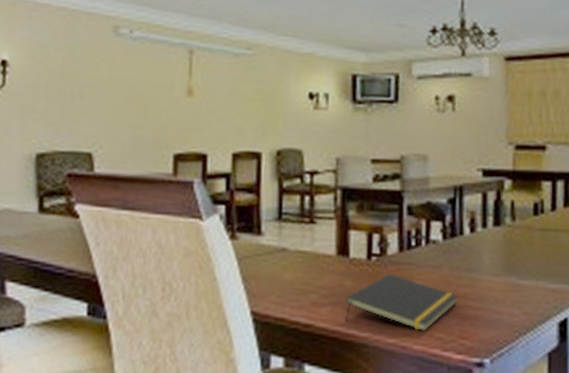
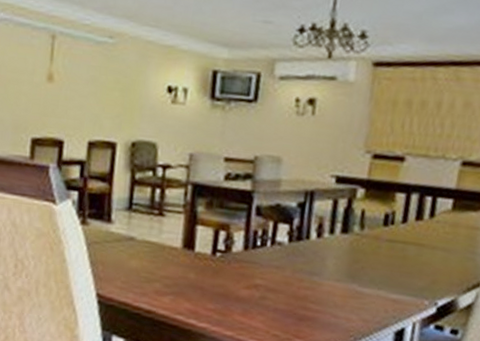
notepad: present [345,273,459,332] -> none [186,270,298,328]

